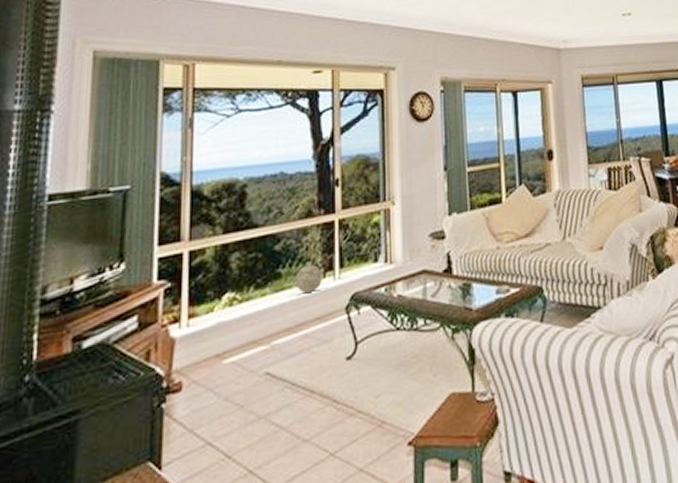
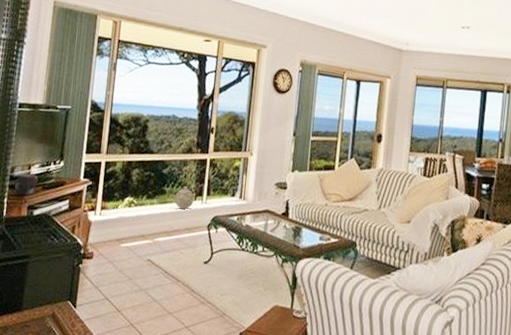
stereo: none [48,289,85,325] -> present [14,174,37,196]

